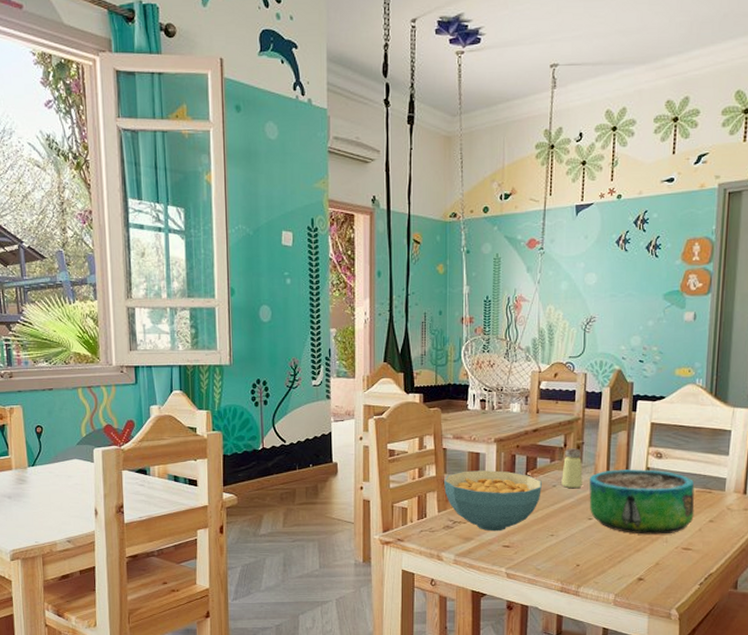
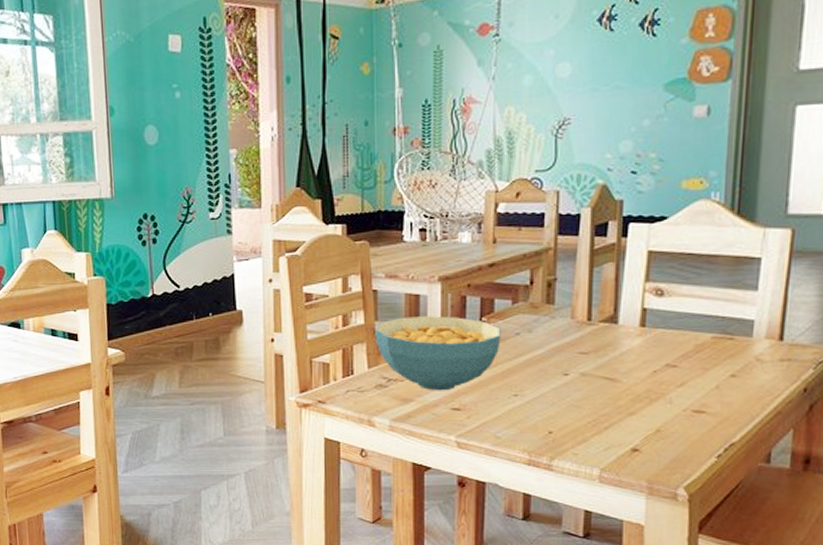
saltshaker: present [561,448,583,489] -> none [527,286,555,337]
decorative bowl: present [589,469,695,535] -> none [564,311,710,394]

